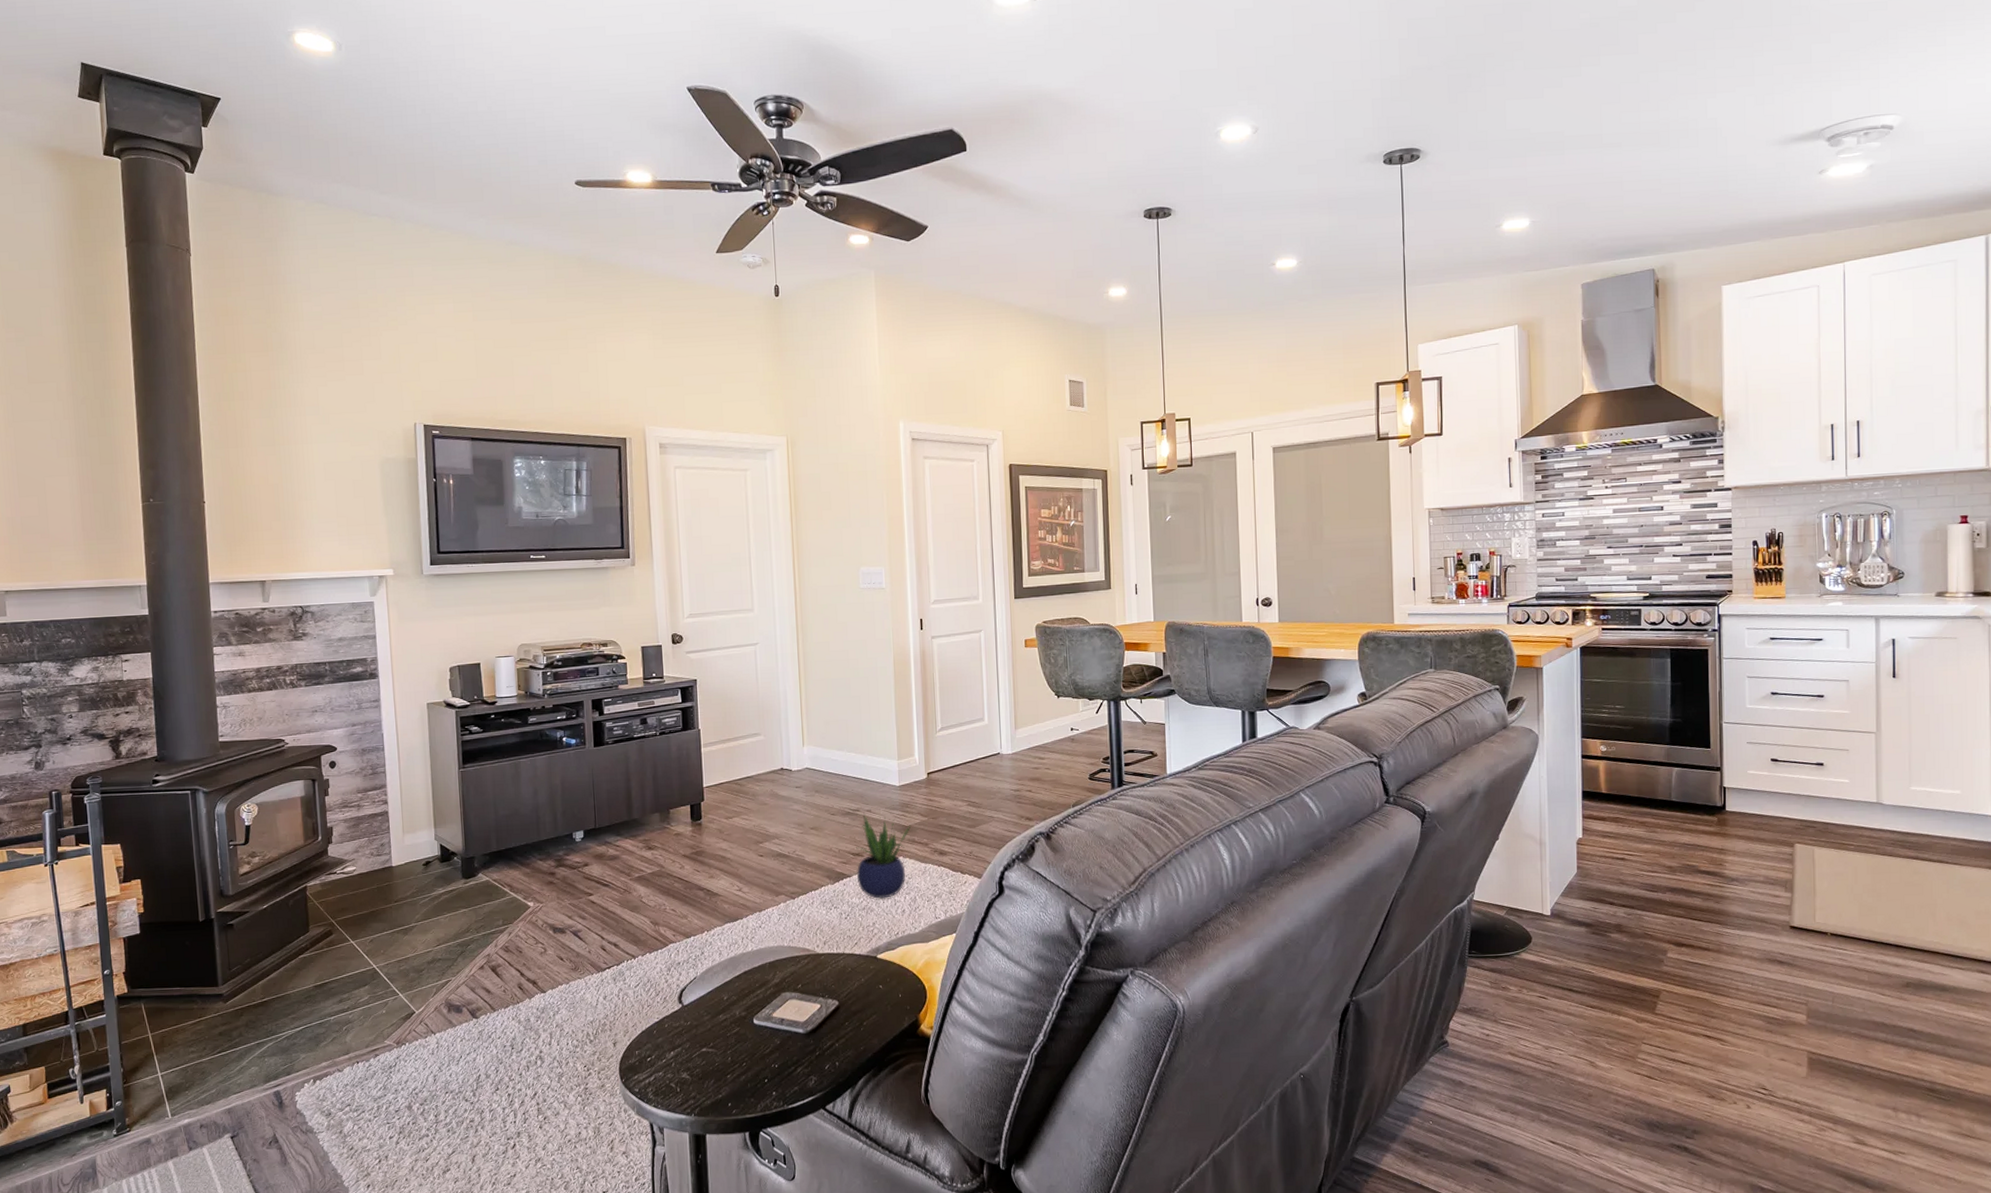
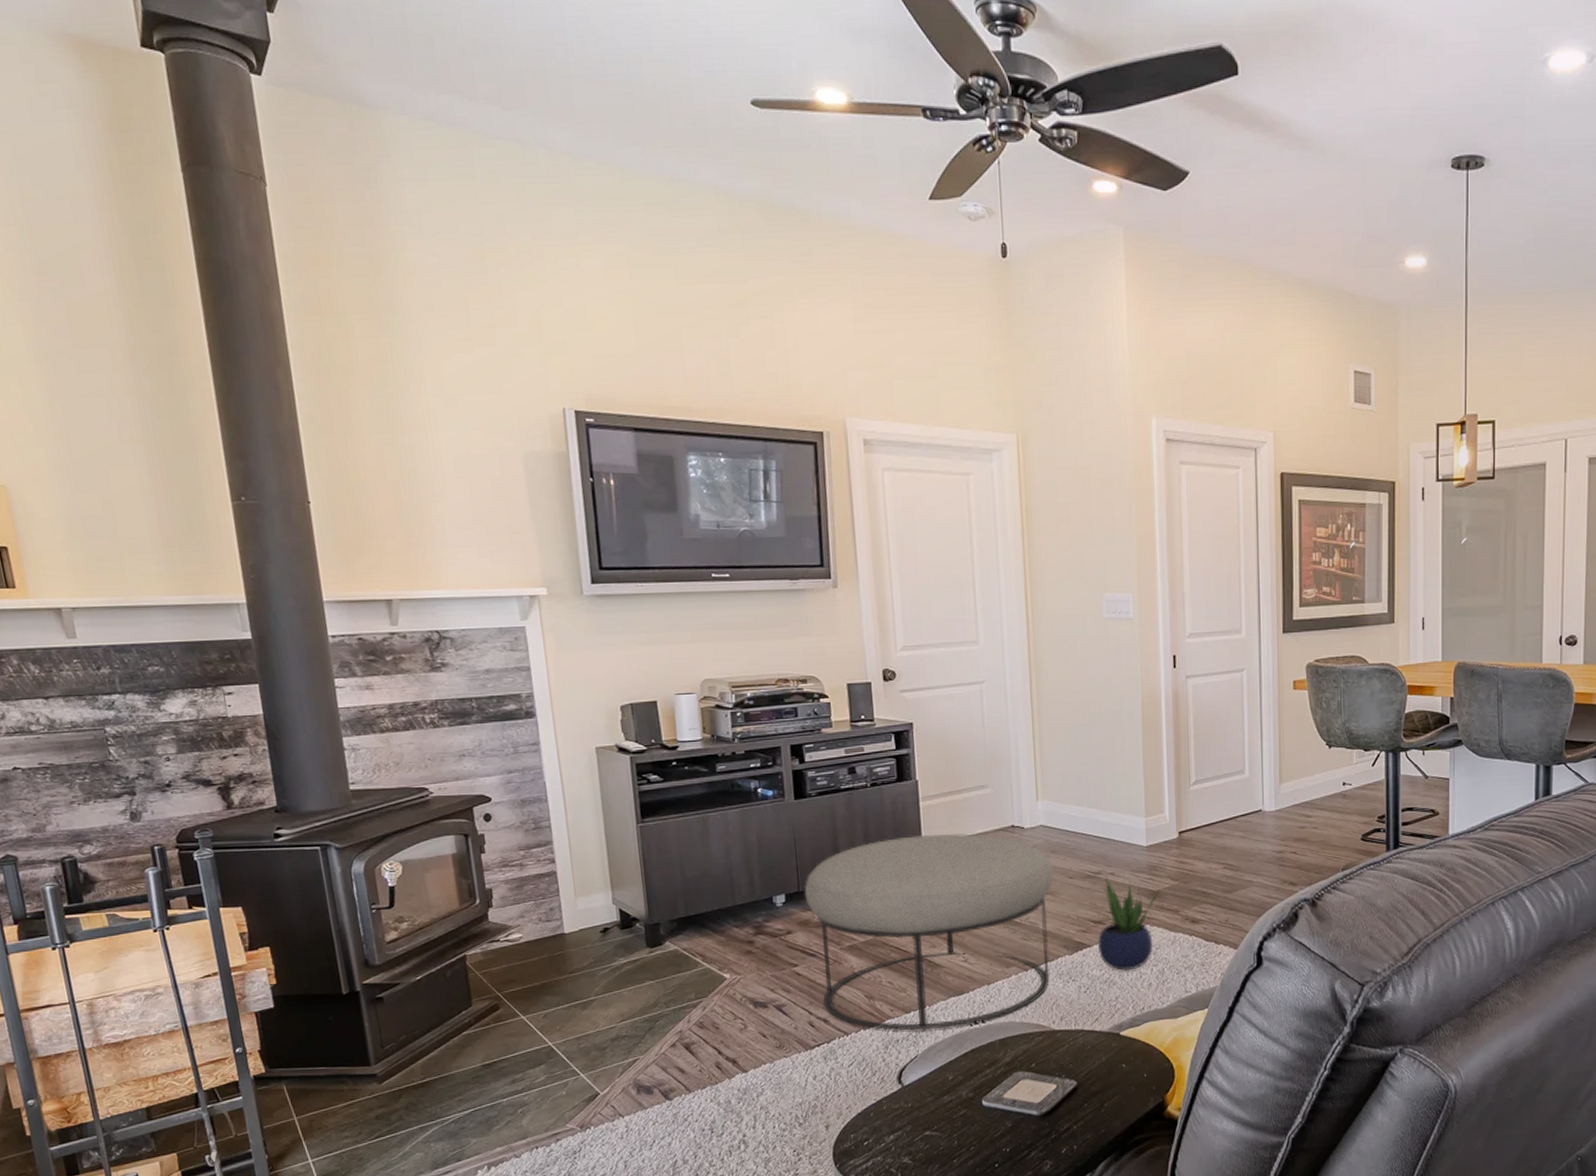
ottoman: none [600,775,818,954] -> present [804,833,1054,1031]

